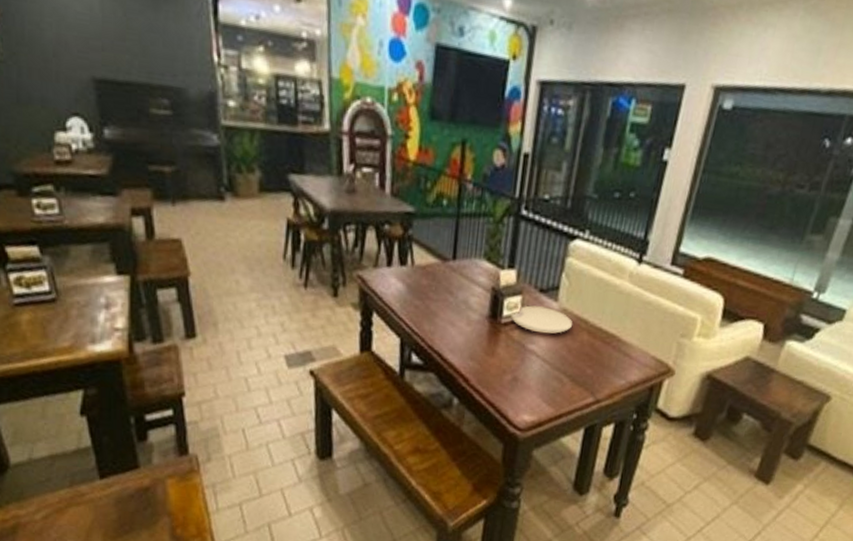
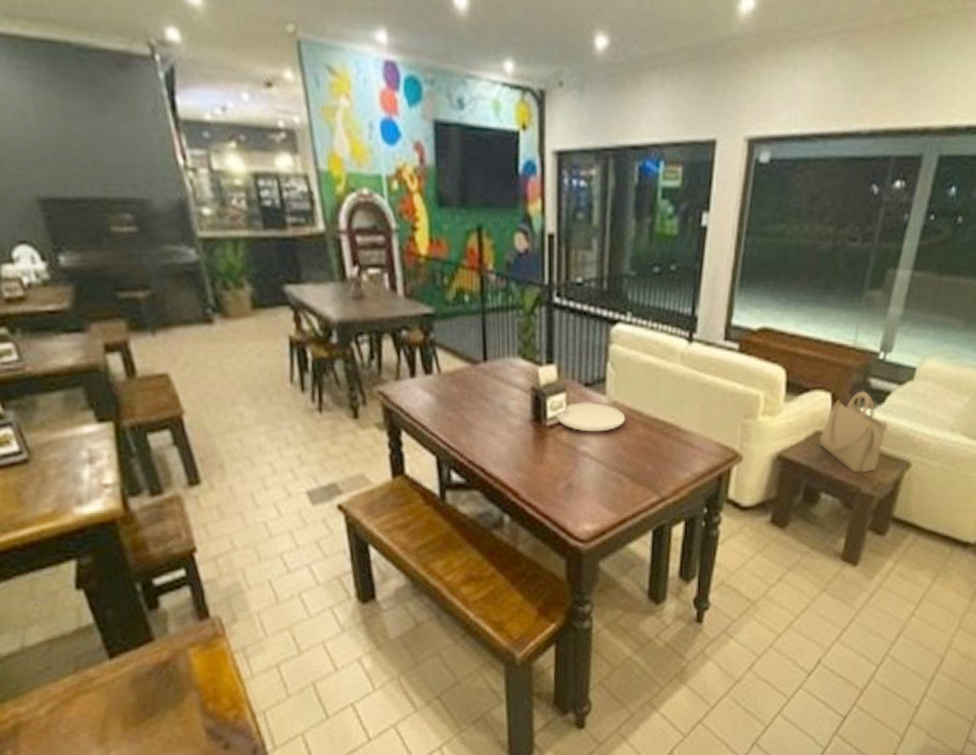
handbag: none [746,324,814,400] -> present [817,390,889,472]

